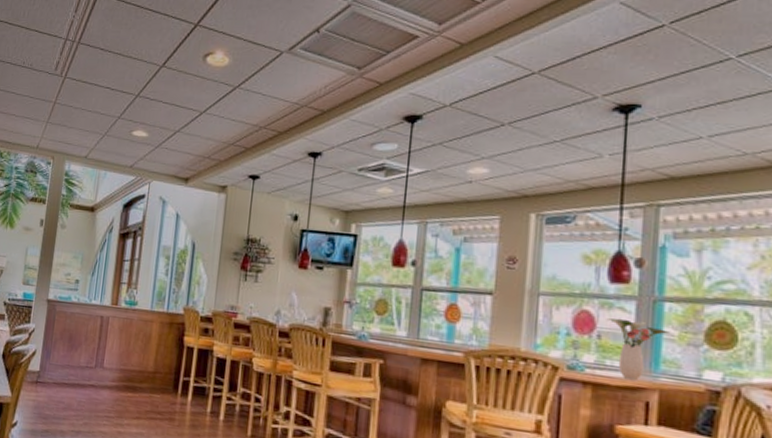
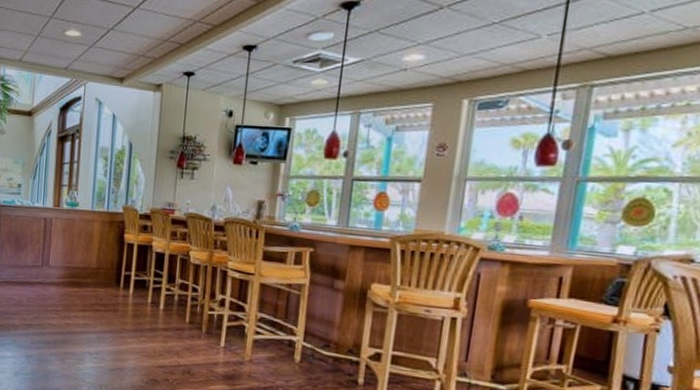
flower arrangement: present [606,318,681,381] -> none [529,199,600,259]

